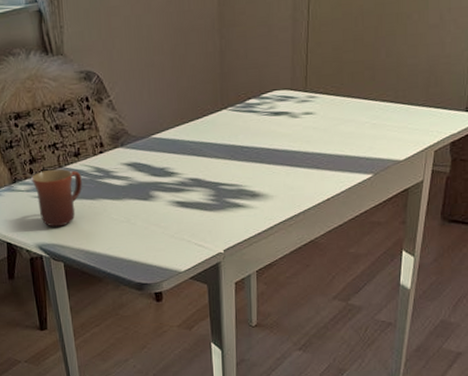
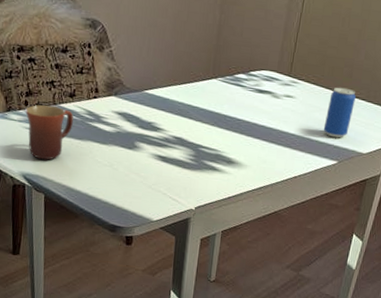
beverage can: none [351,92,382,149] -> present [323,87,356,138]

